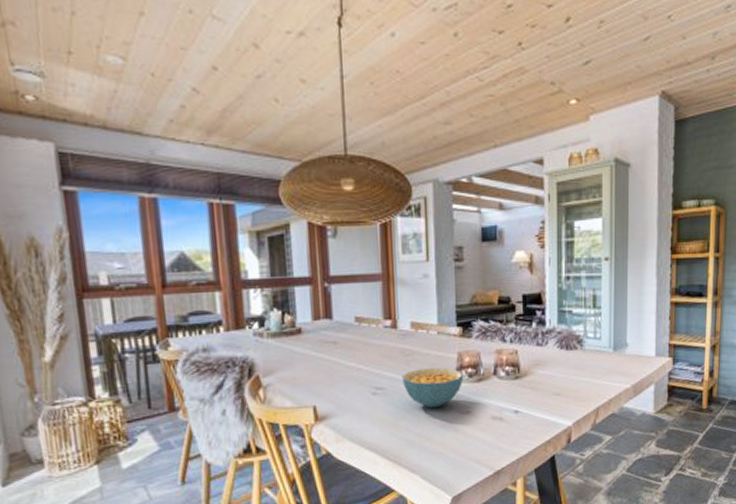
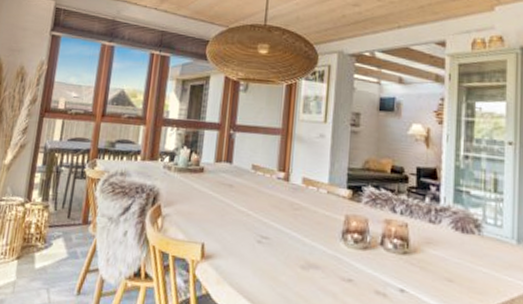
cereal bowl: present [402,367,464,408] -> none [287,225,349,269]

